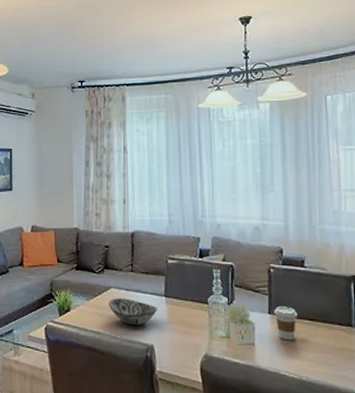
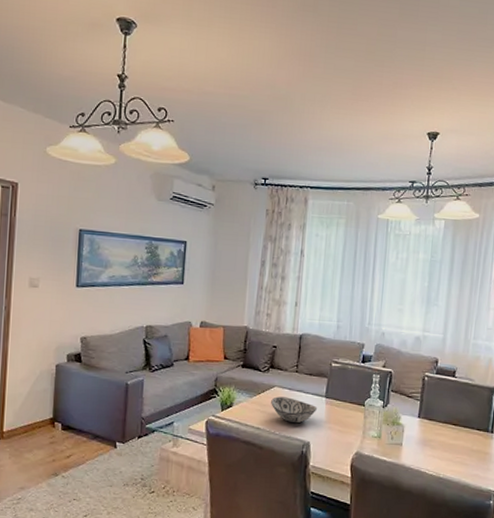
coffee cup: present [274,305,297,341] -> none [423,411,443,442]

